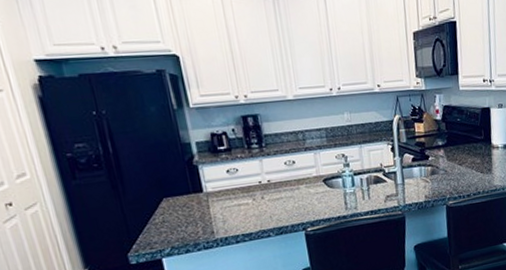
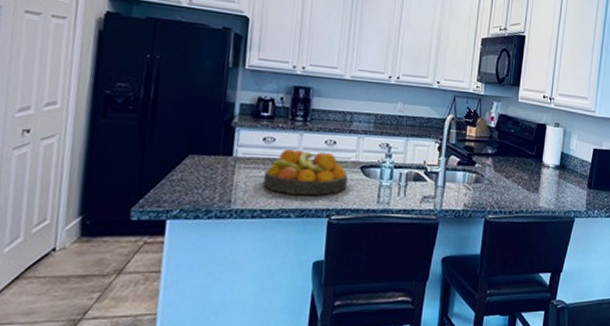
fruit bowl: none [236,172,315,217] -> present [262,148,348,195]

